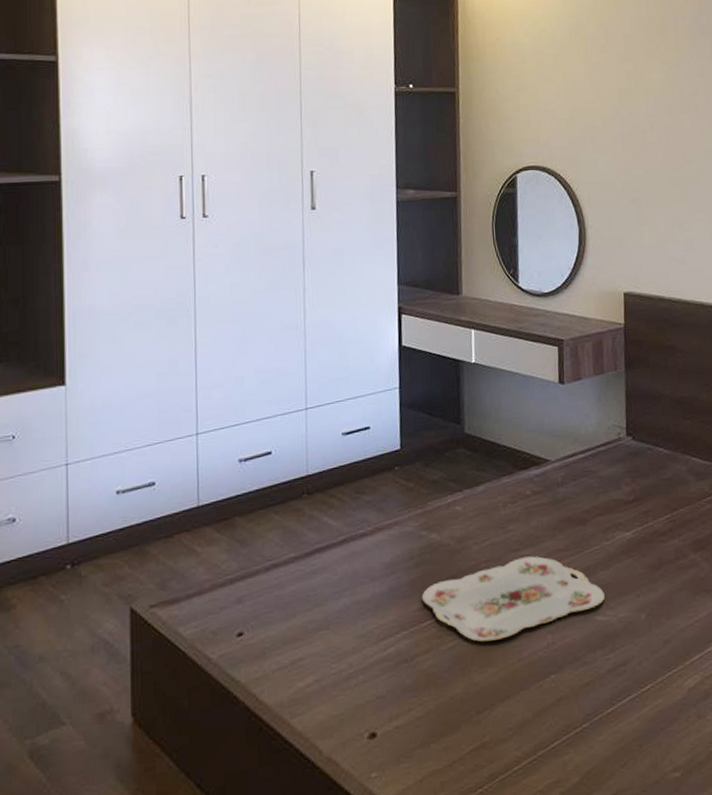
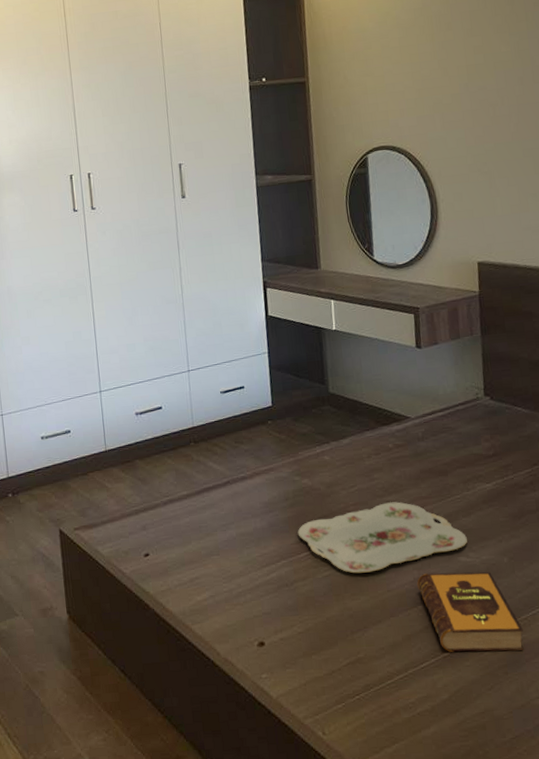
hardback book: none [550,631,659,727] -> present [416,572,524,652]

